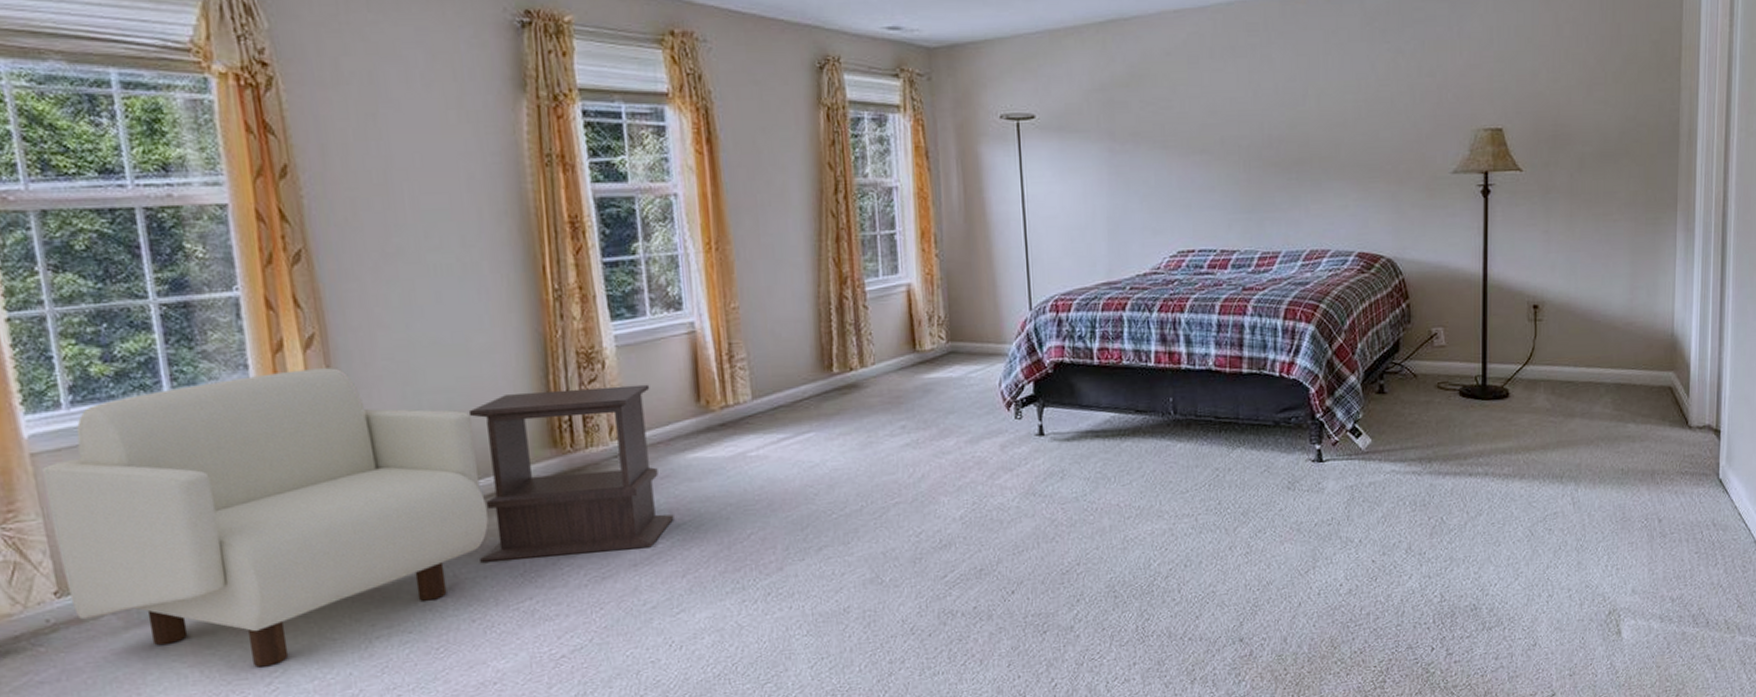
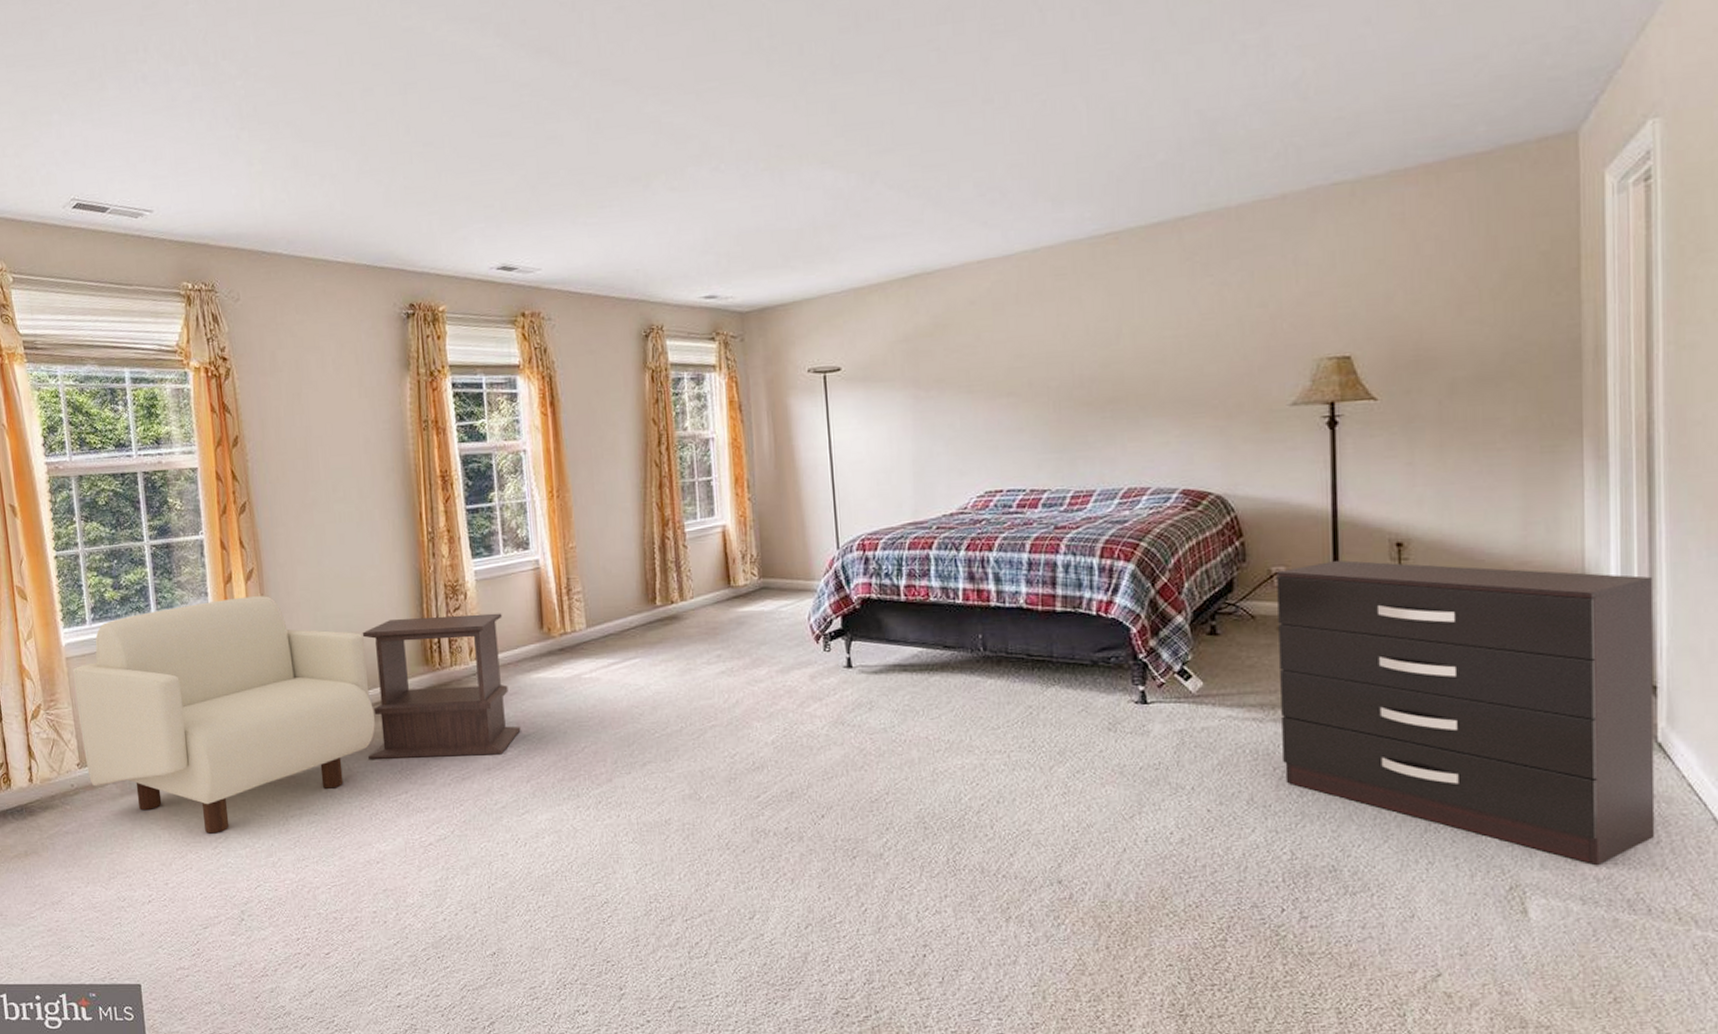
dresser: none [1436,321,1722,588] -> present [1276,560,1655,866]

